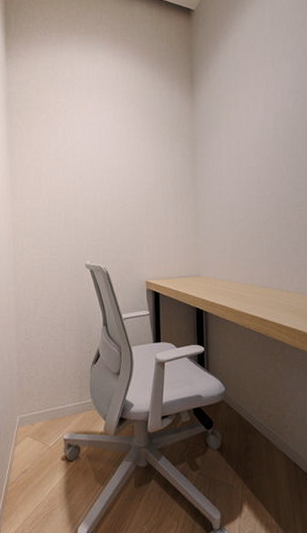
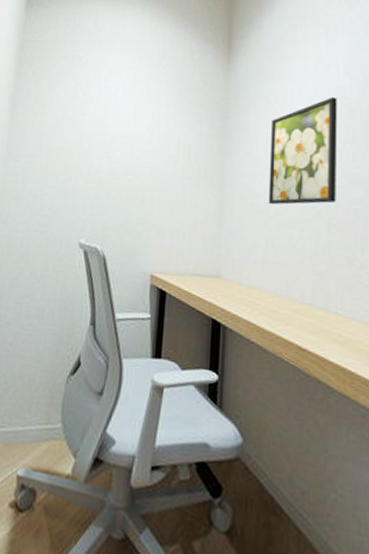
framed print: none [231,118,285,215] -> present [268,96,337,205]

